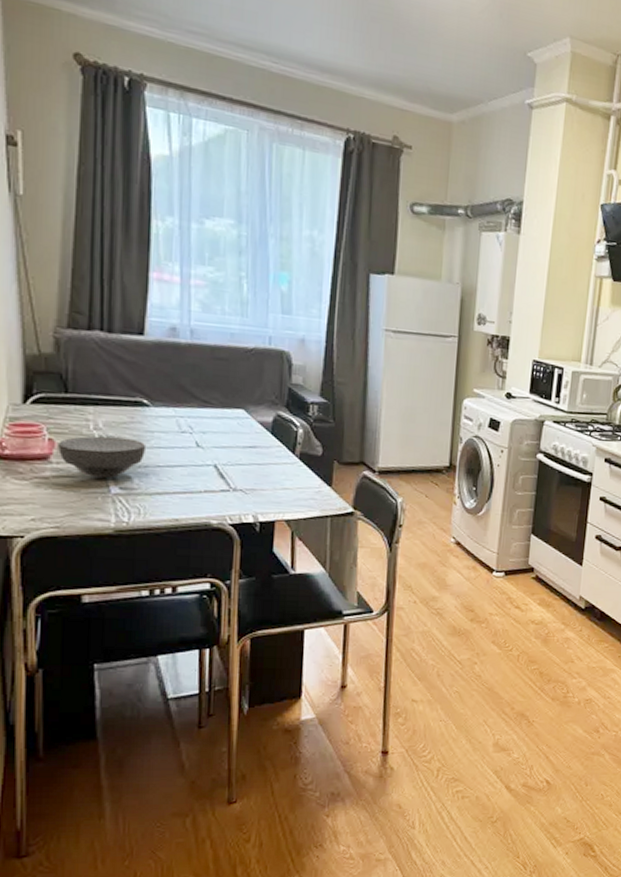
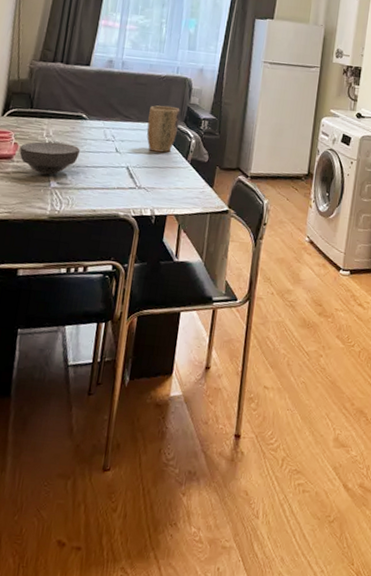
plant pot: none [236,386,280,446] -> present [146,105,180,153]

